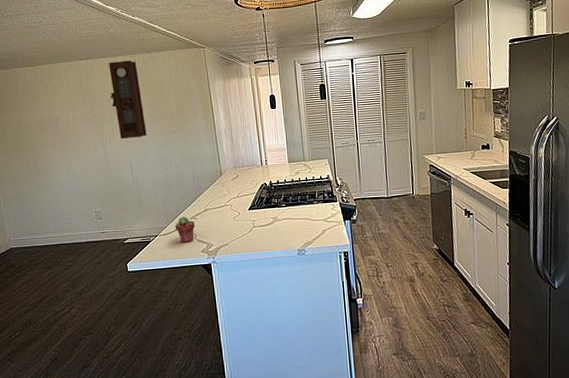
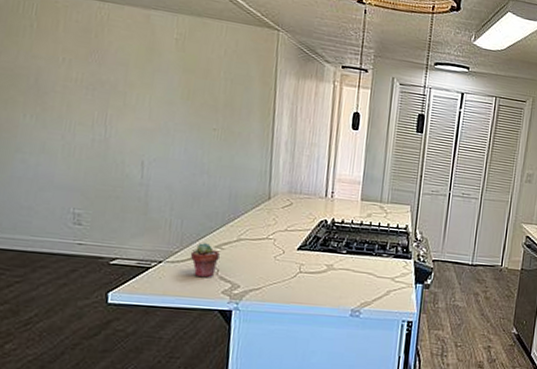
pendulum clock: present [109,60,147,140] -> none [129,14,179,126]

